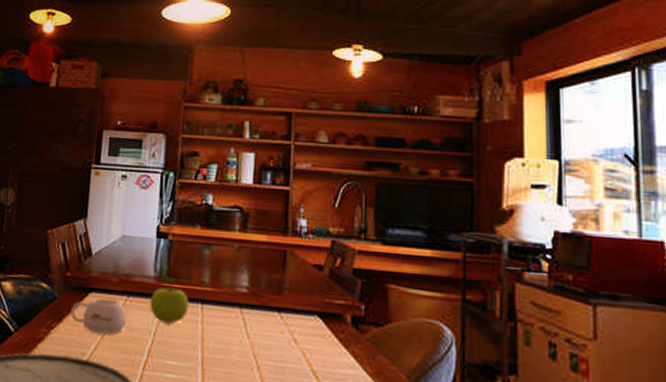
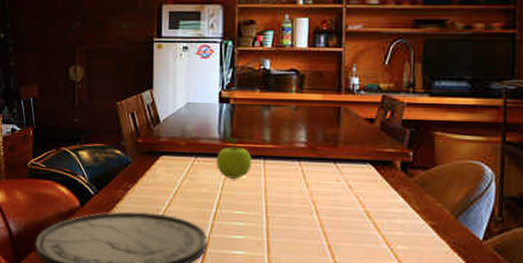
mug: present [70,297,125,334] -> none [144,160,194,191]

